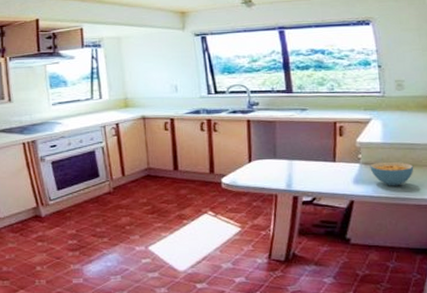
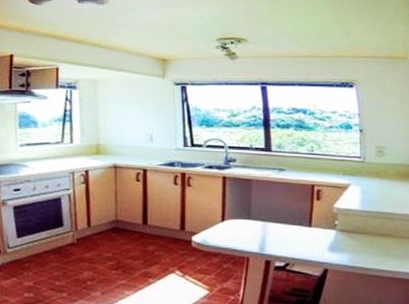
cereal bowl: present [370,161,414,186] -> none [346,230,391,257]

